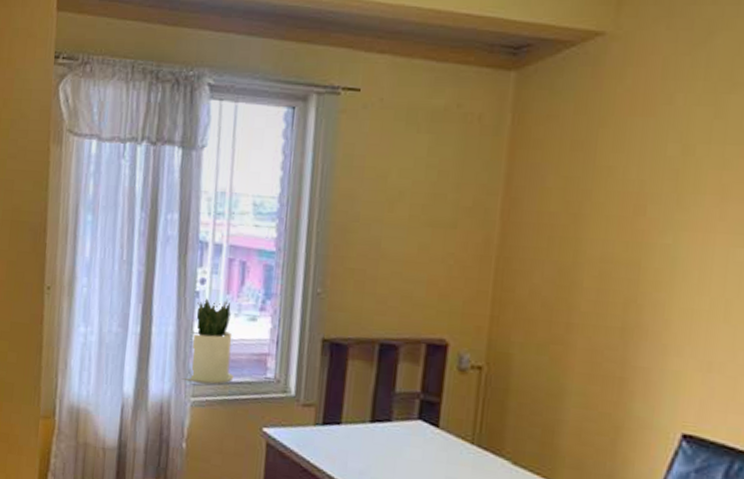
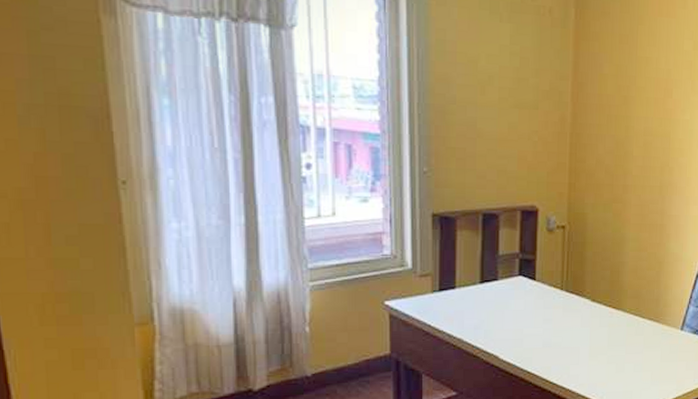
planter: present [182,298,234,385] -> none [298,182,351,267]

